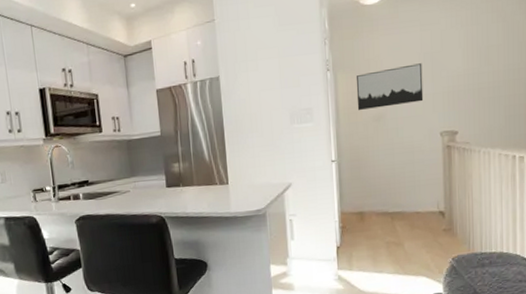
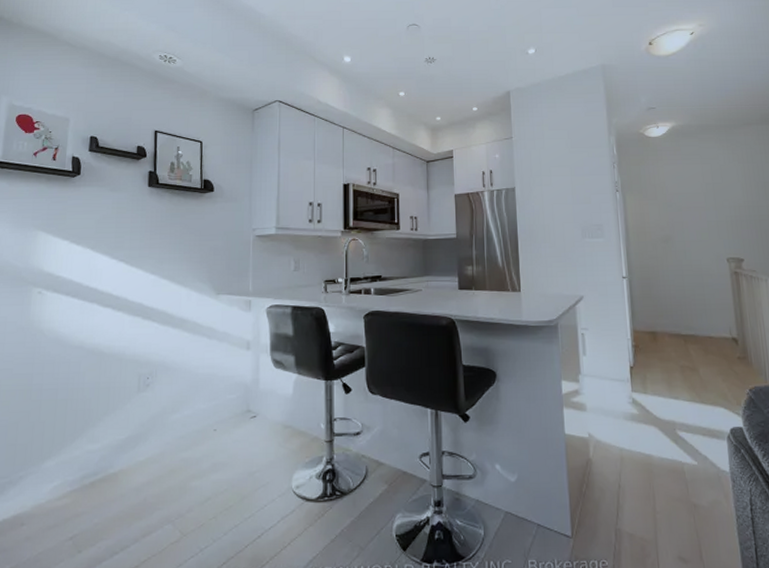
wall art: present [356,63,424,111] -> none [643,192,709,231]

